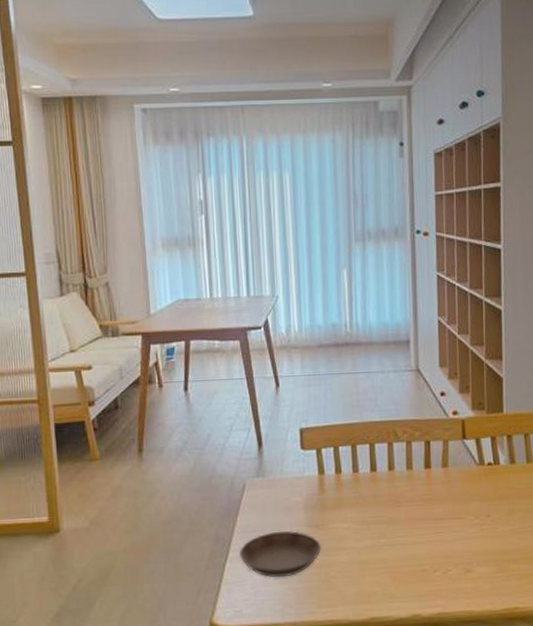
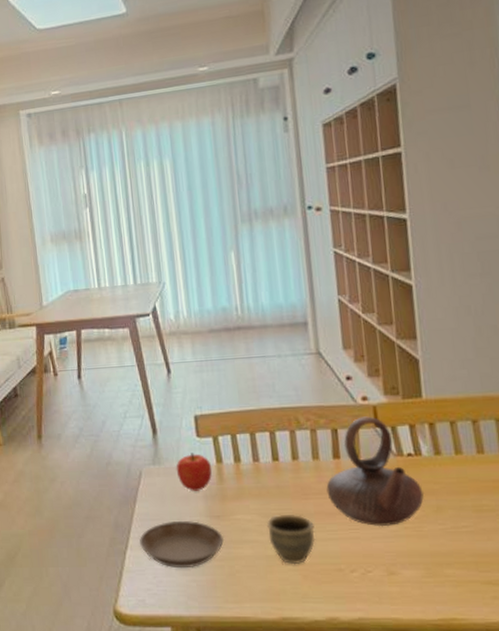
fruit: none [279,465,314,502] -> present [176,453,212,491]
cup: none [361,521,405,568] -> present [266,514,316,565]
teapot: none [417,429,500,530] -> present [326,416,425,527]

